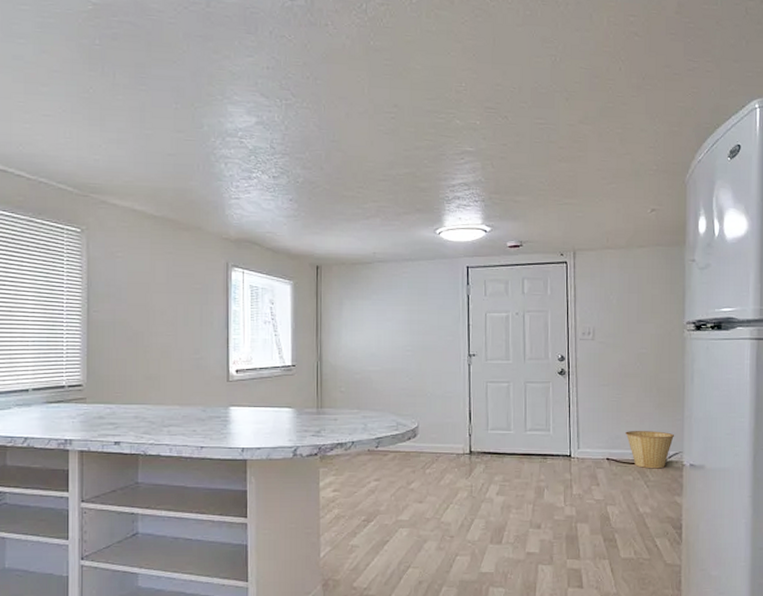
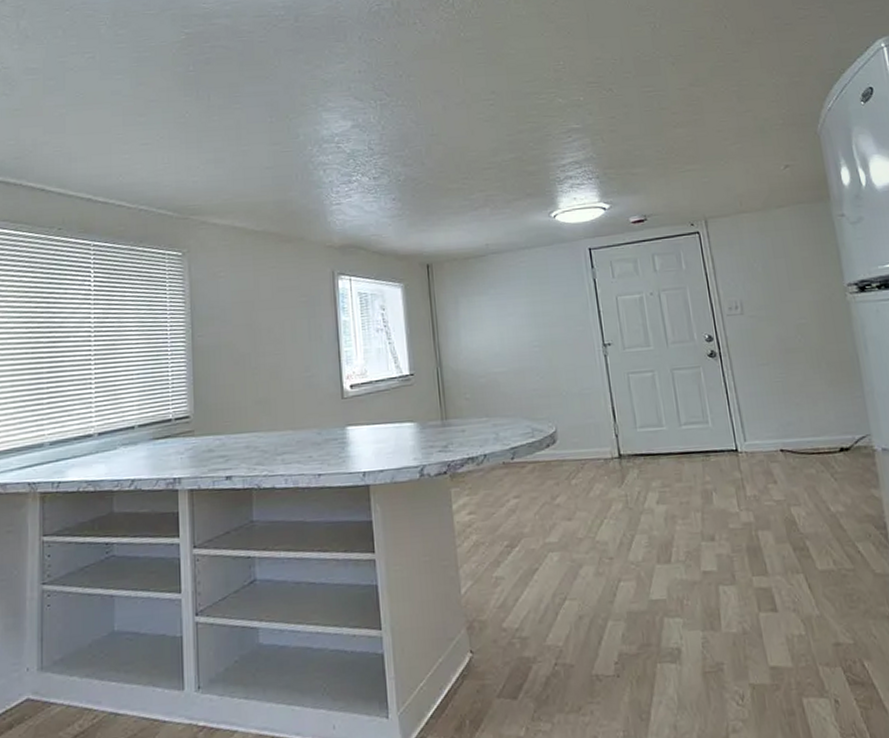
basket: present [625,431,674,469] -> none [798,412,857,458]

